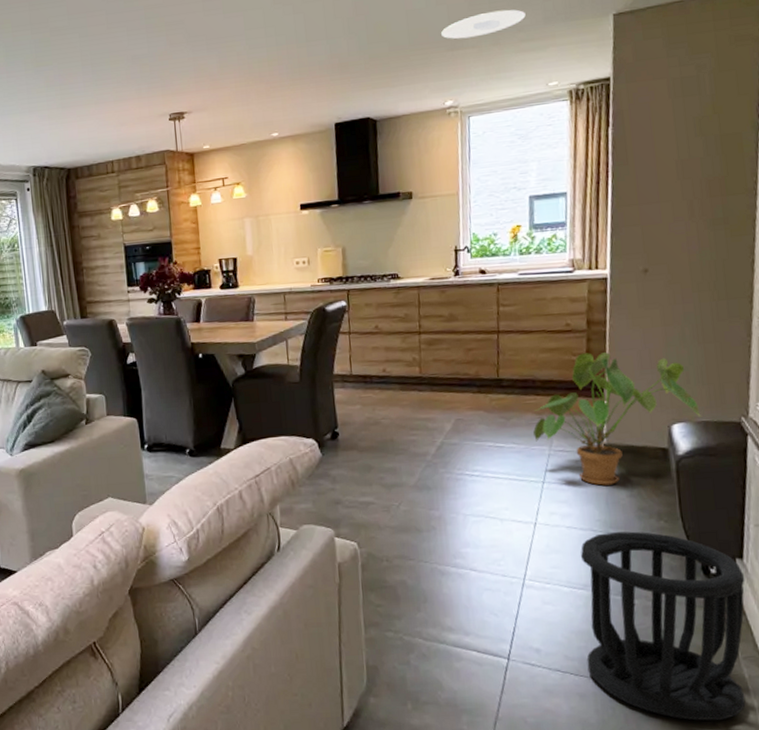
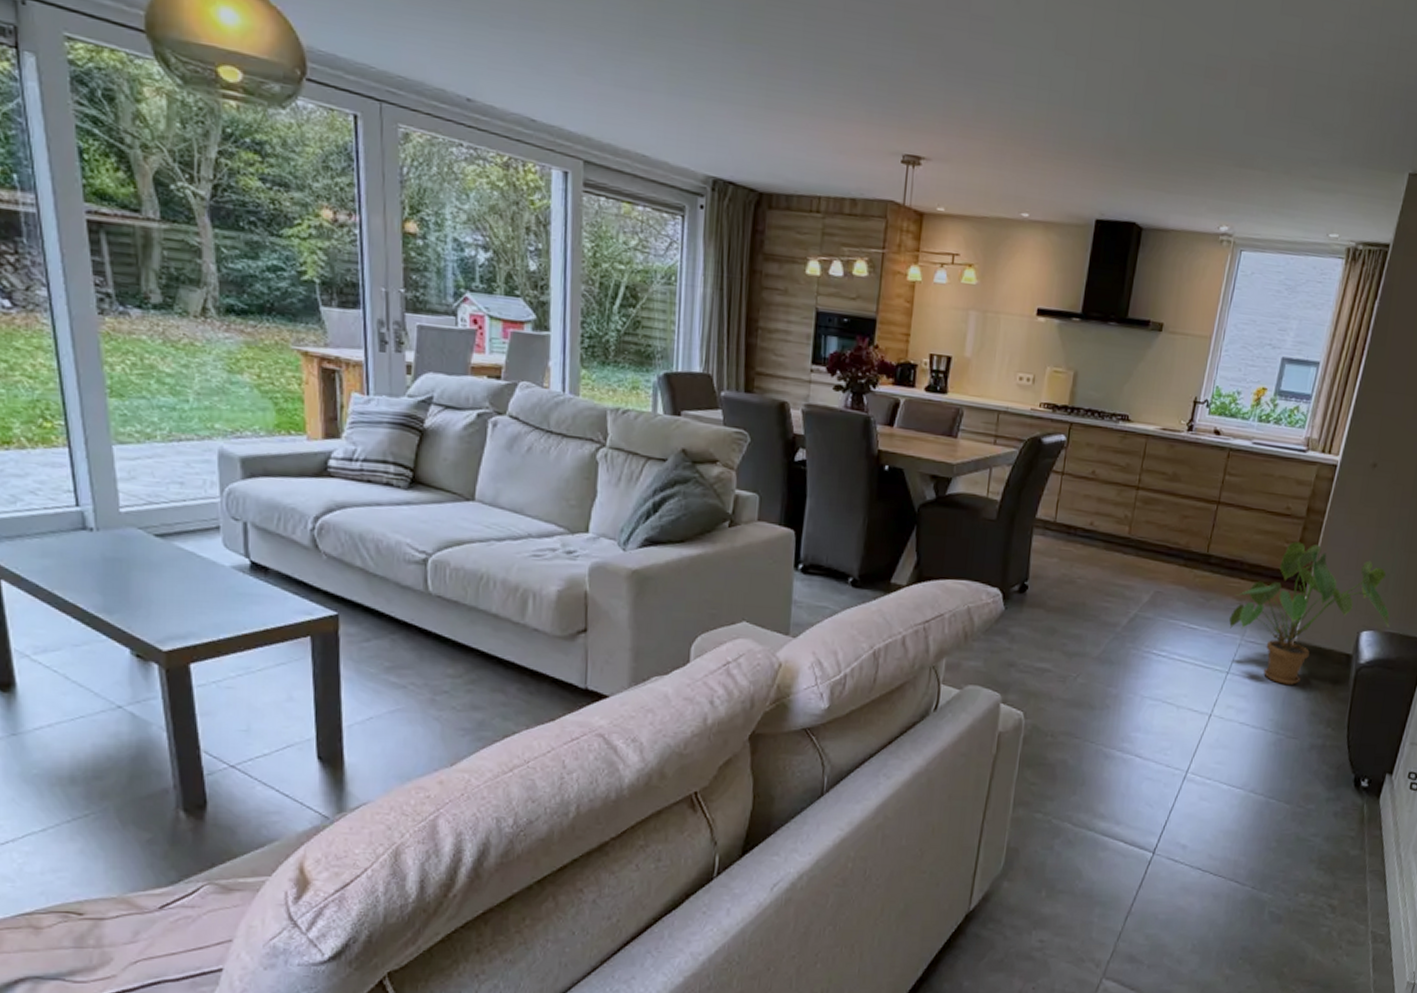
recessed light: present [441,9,526,39] -> none [1233,132,1324,159]
wastebasket: present [580,531,746,721] -> none [1227,733,1390,930]

